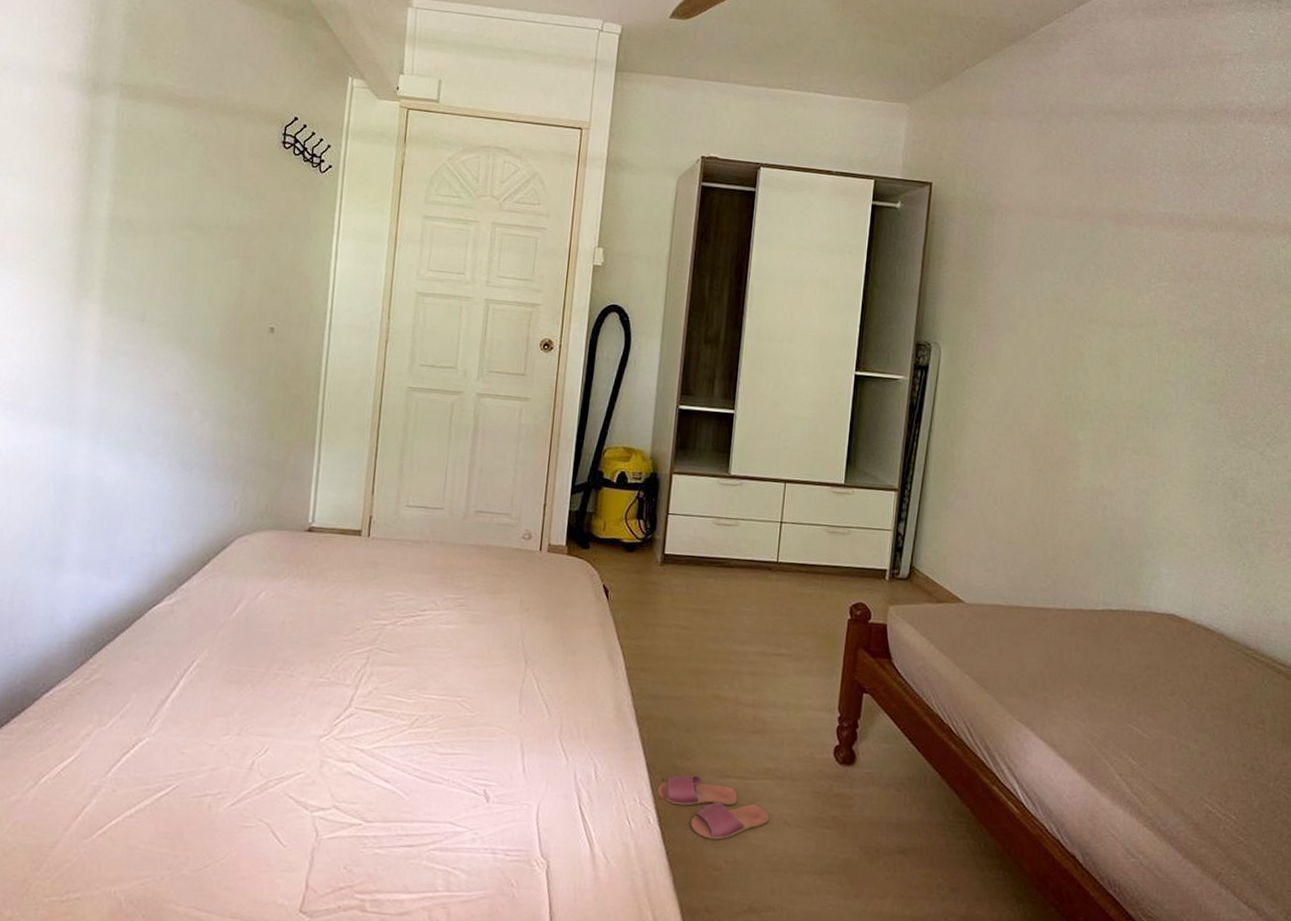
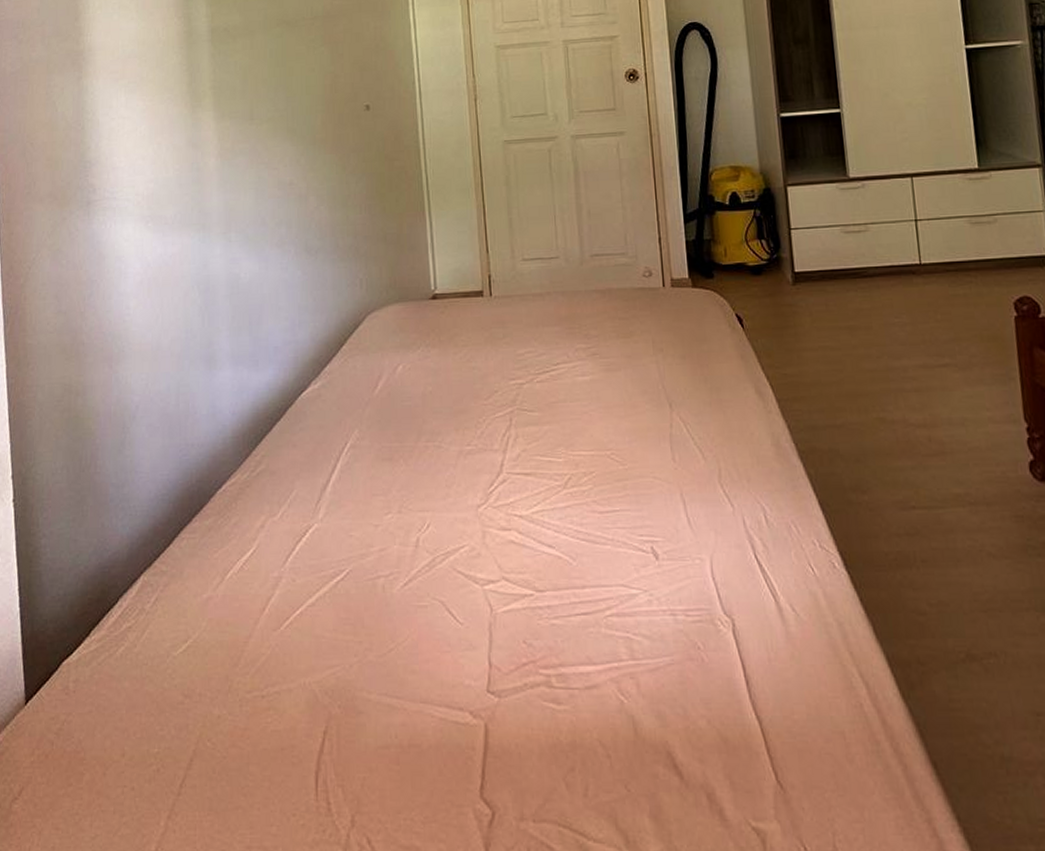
slippers: present [657,774,769,840] -> none [836,509,970,580]

